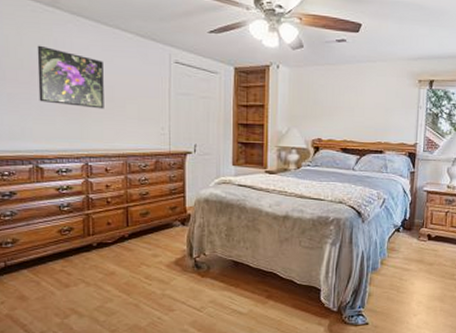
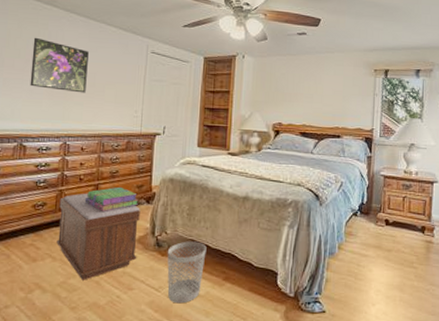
bench: none [87,216,176,304] -> present [56,193,140,280]
stack of books: none [114,209,173,235] -> present [84,186,138,211]
wastebasket: none [207,262,248,322] -> present [167,241,207,304]

